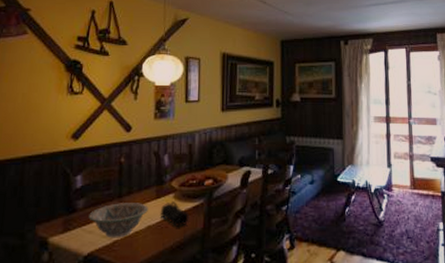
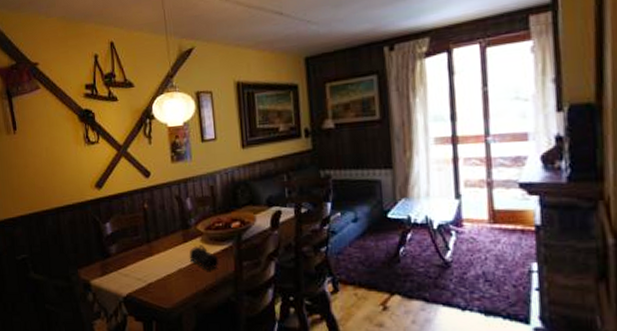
decorative bowl: present [89,203,148,238] -> none [122,247,177,281]

